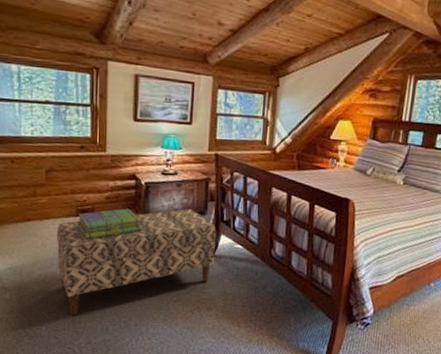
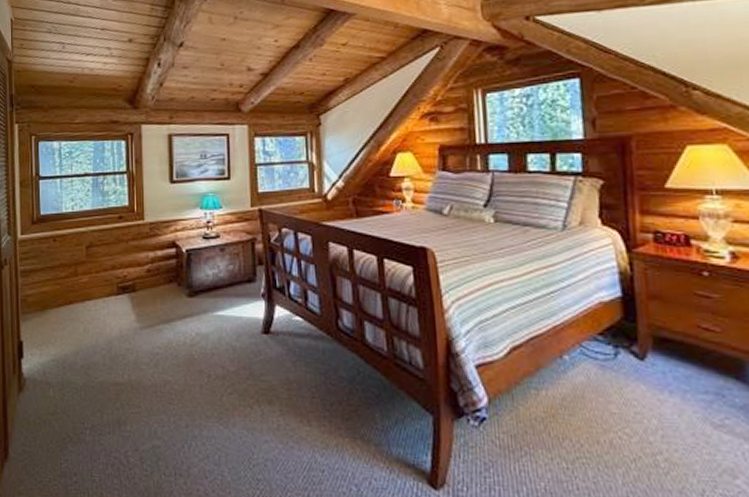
bench: present [56,208,216,316] -> none [98,275,271,416]
stack of books: present [76,208,142,240] -> none [118,281,186,322]

